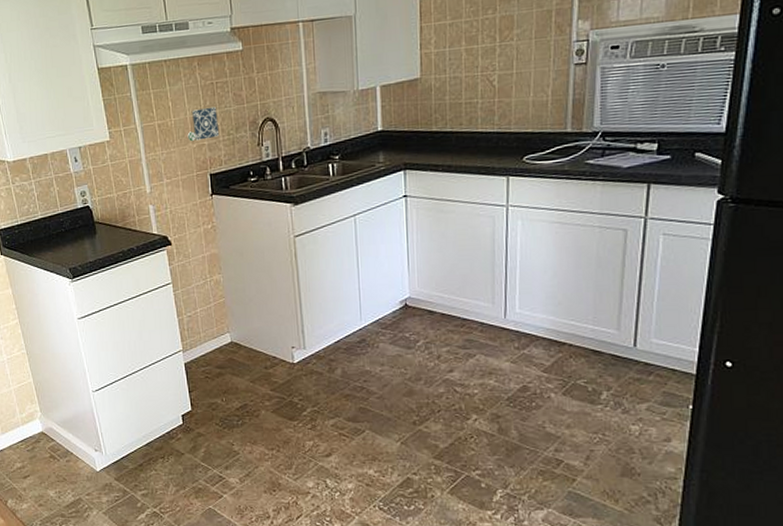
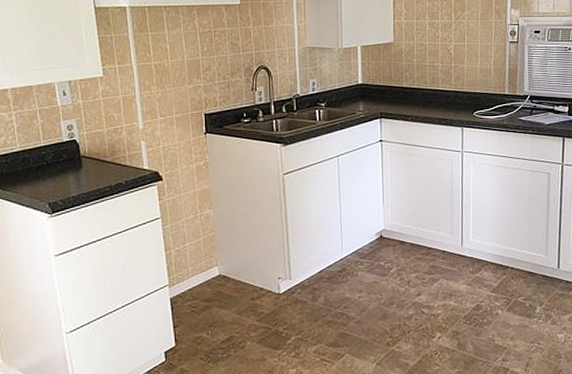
decorative tile: present [187,106,220,142] -> none [184,52,216,83]

